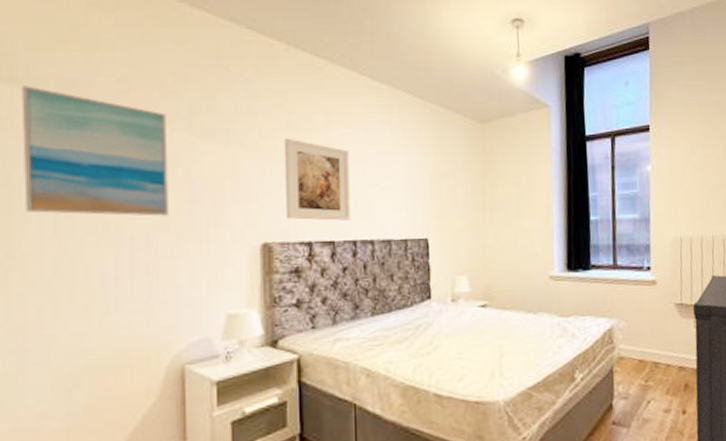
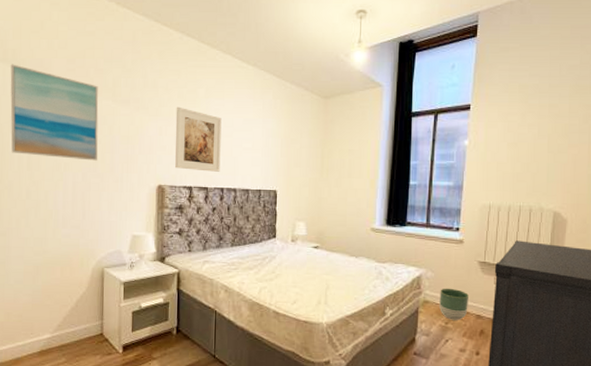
planter: none [635,338,669,377] -> present [439,288,468,320]

